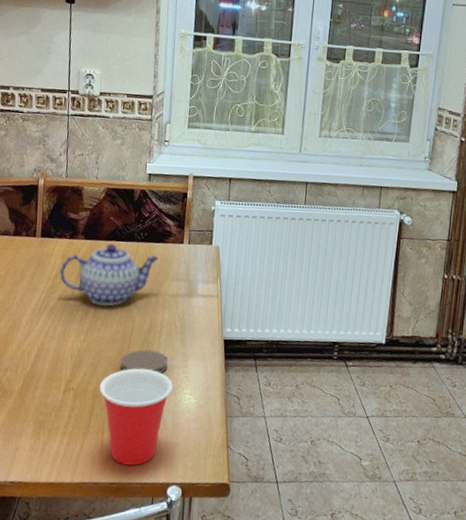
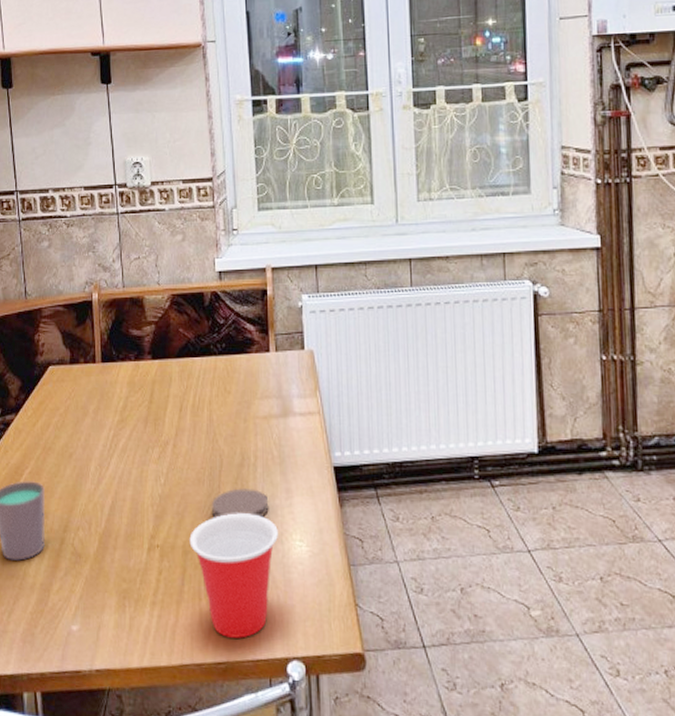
teapot: present [60,244,159,306] -> none [128,362,243,439]

